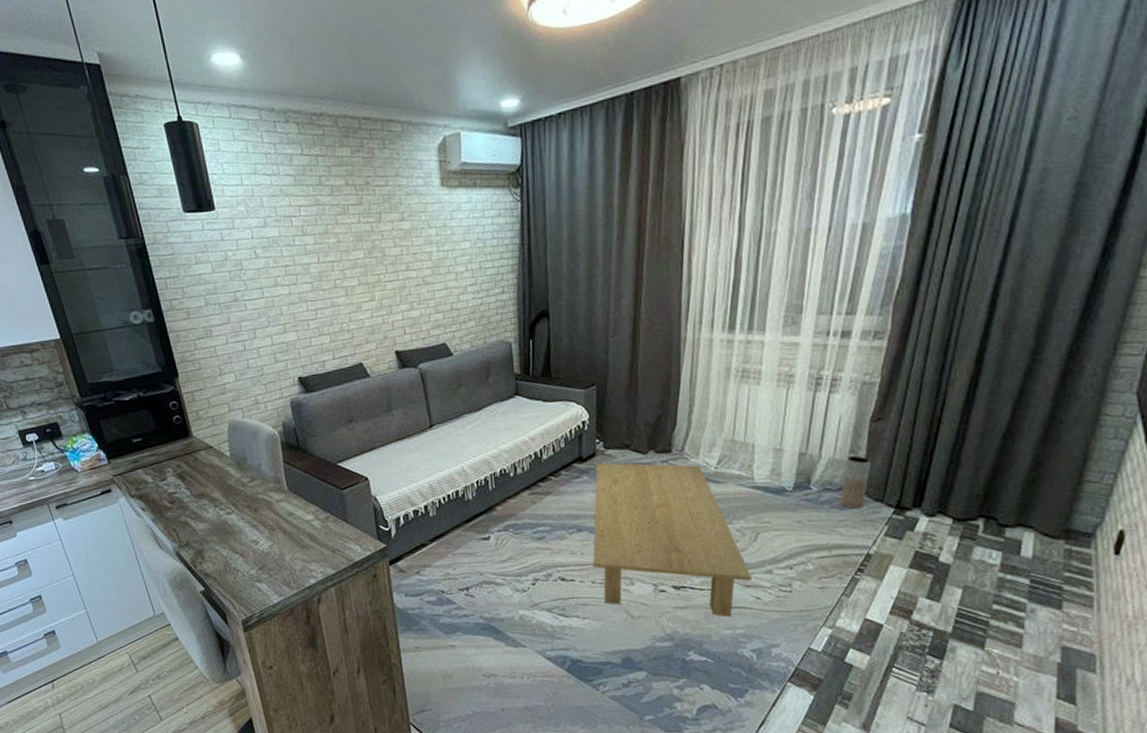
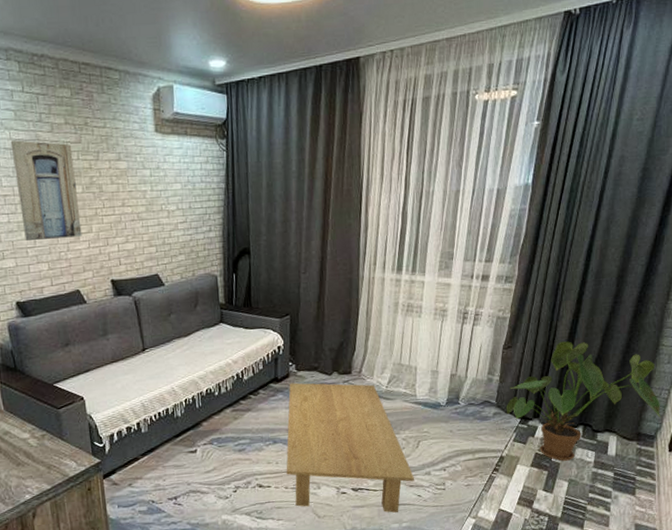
wall art: none [290,206,365,312] -> present [10,140,82,240]
vase: present [839,455,871,509] -> none [481,376,504,420]
house plant: none [874,411,1103,563] -> present [506,341,661,461]

